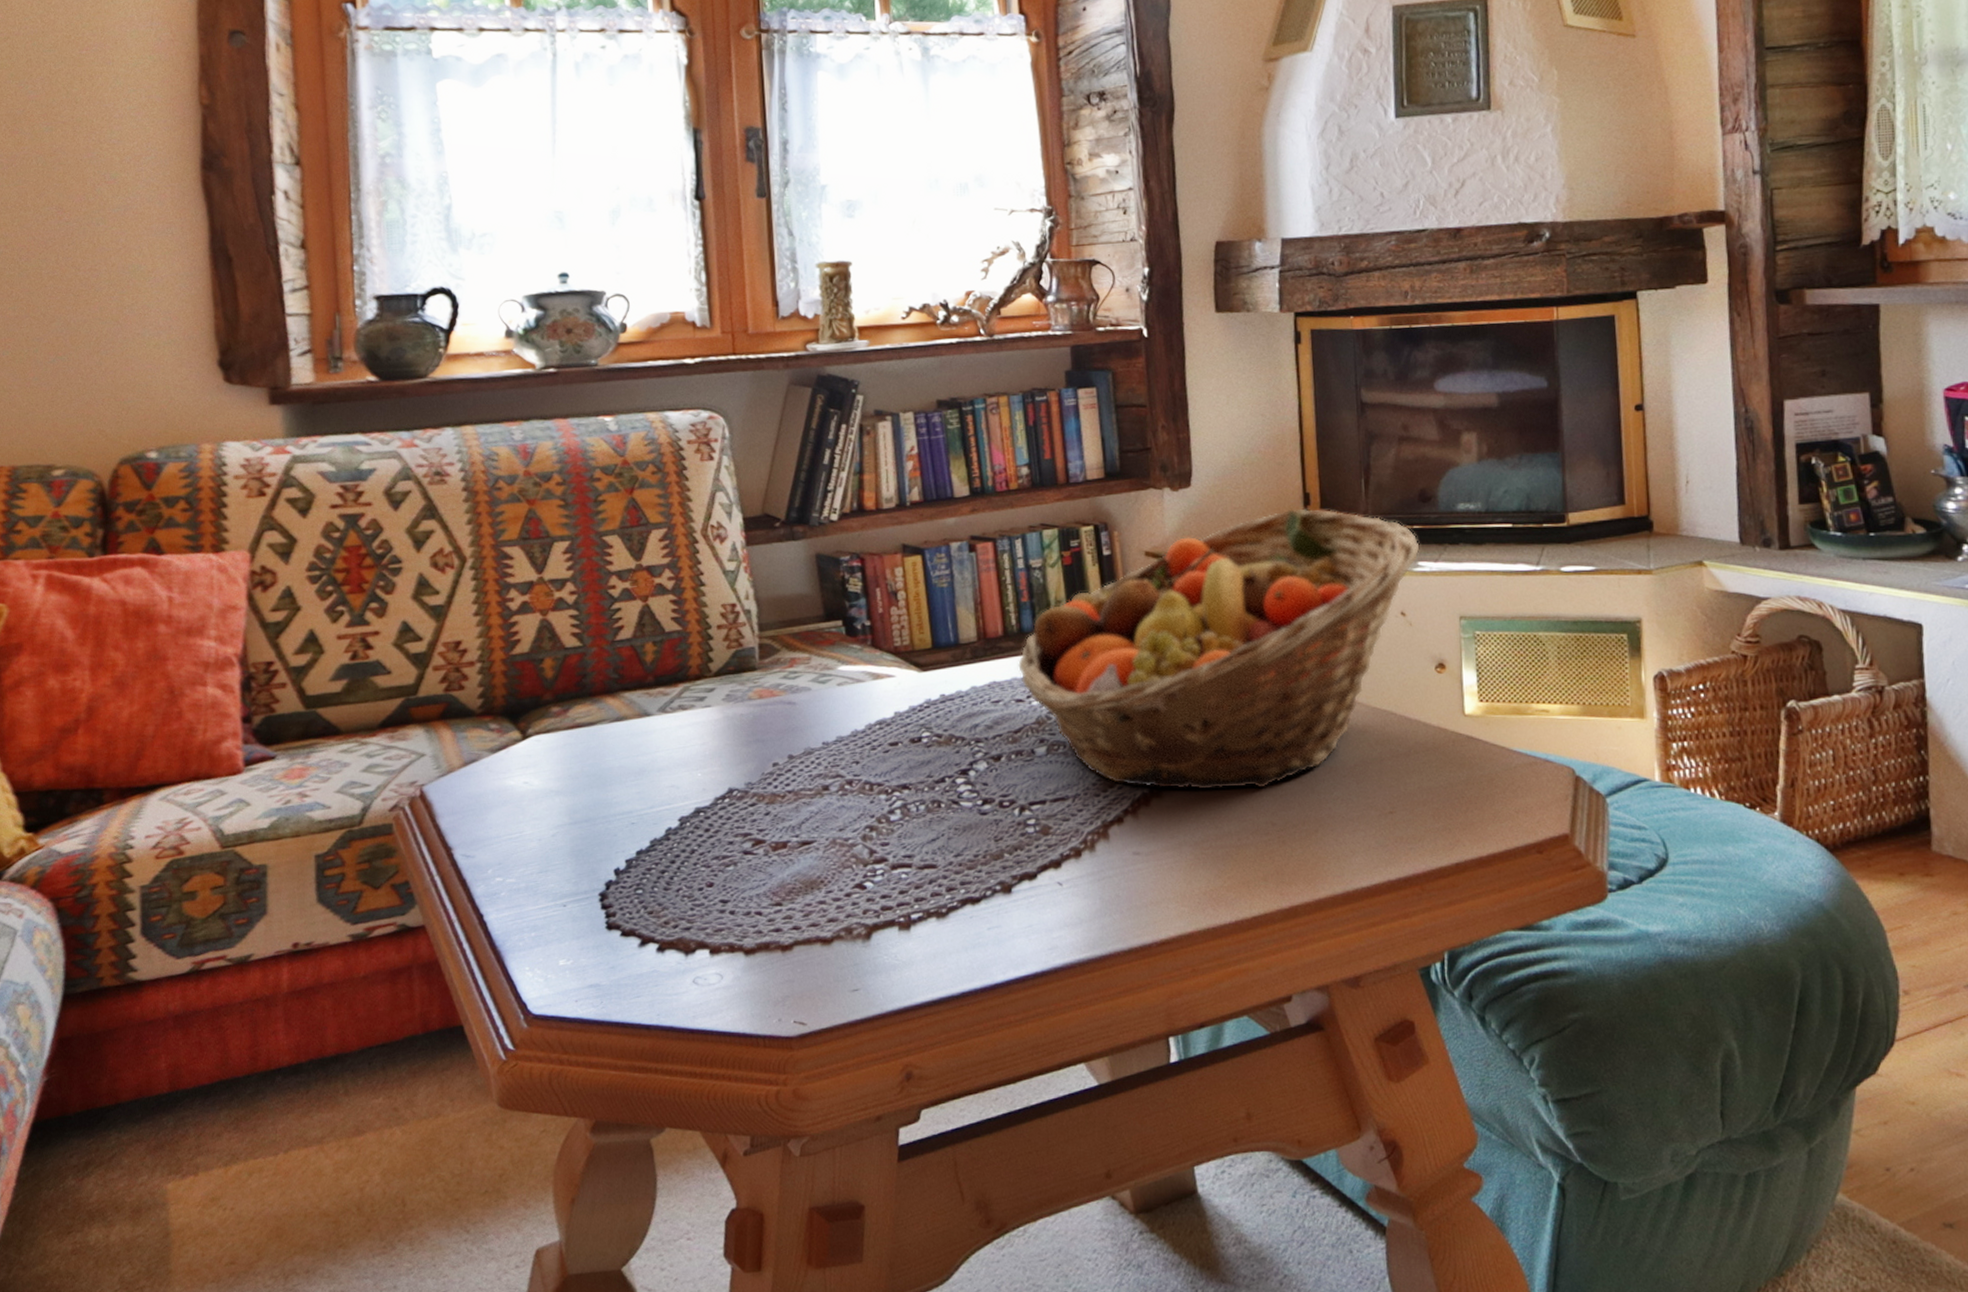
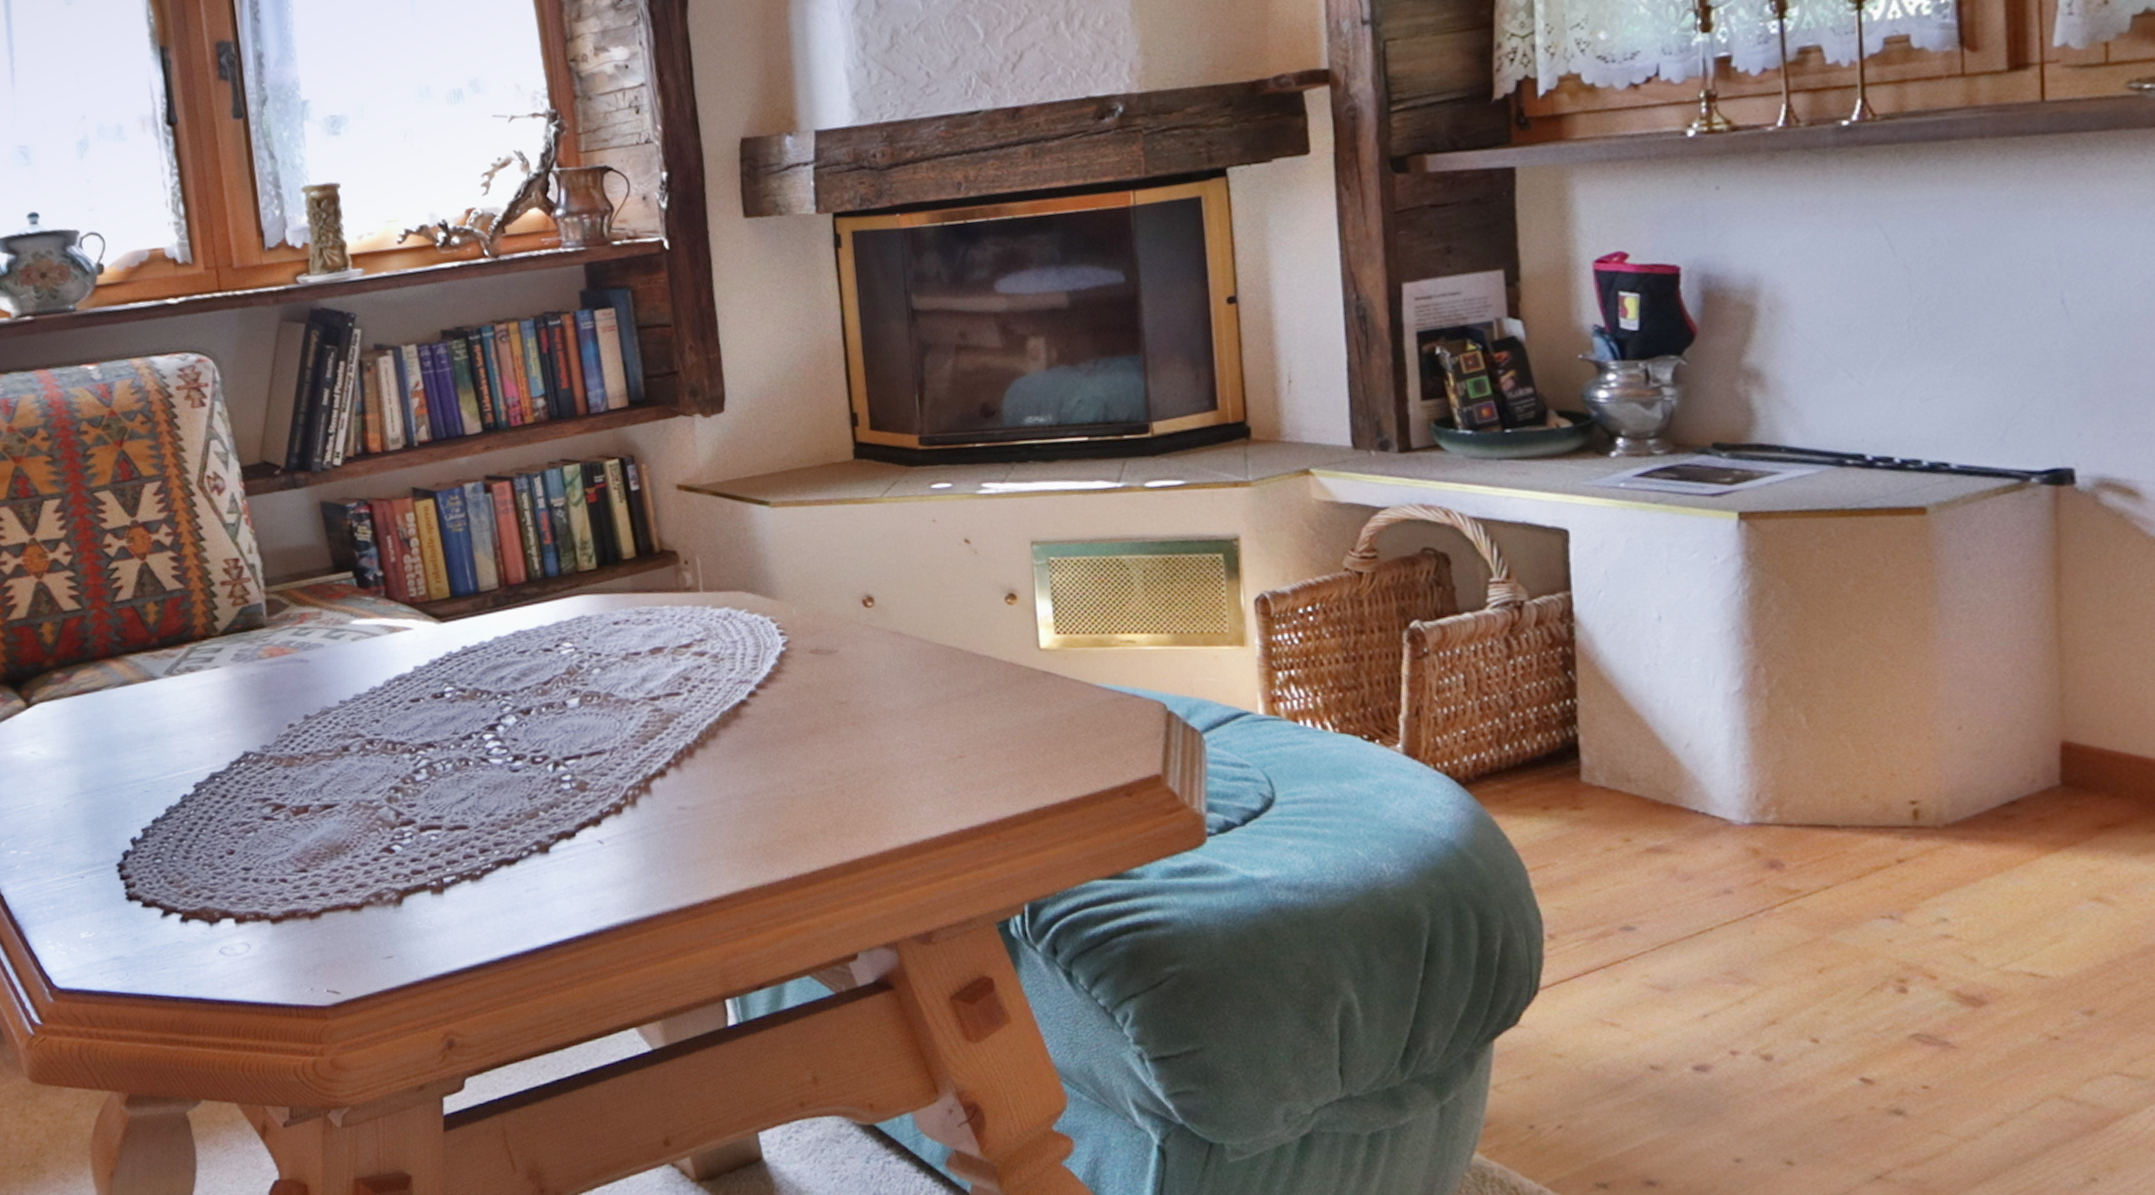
fruit basket: present [1018,508,1420,790] -> none [543,430,984,739]

